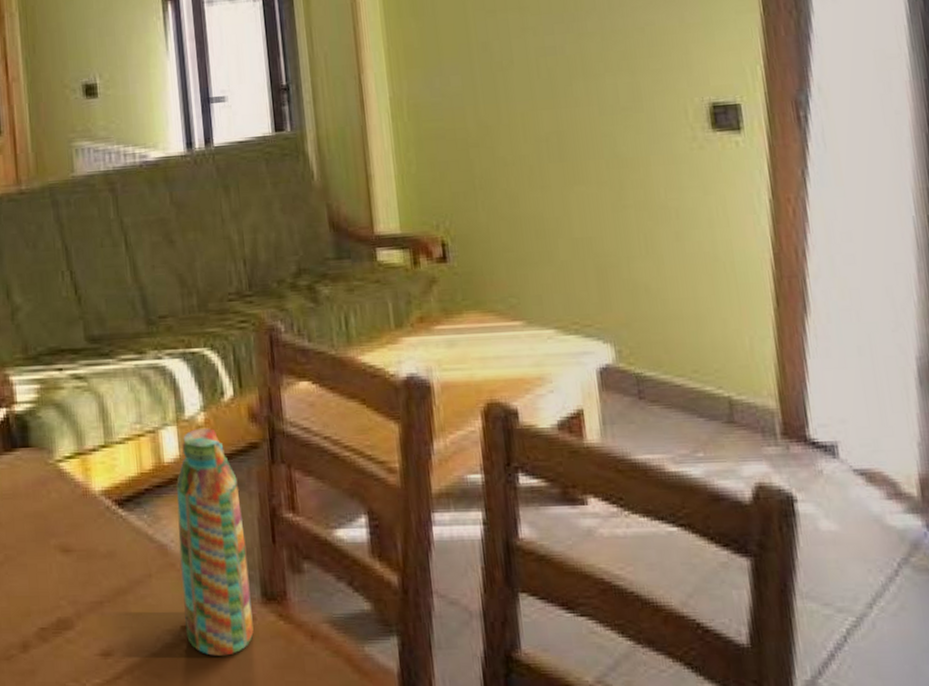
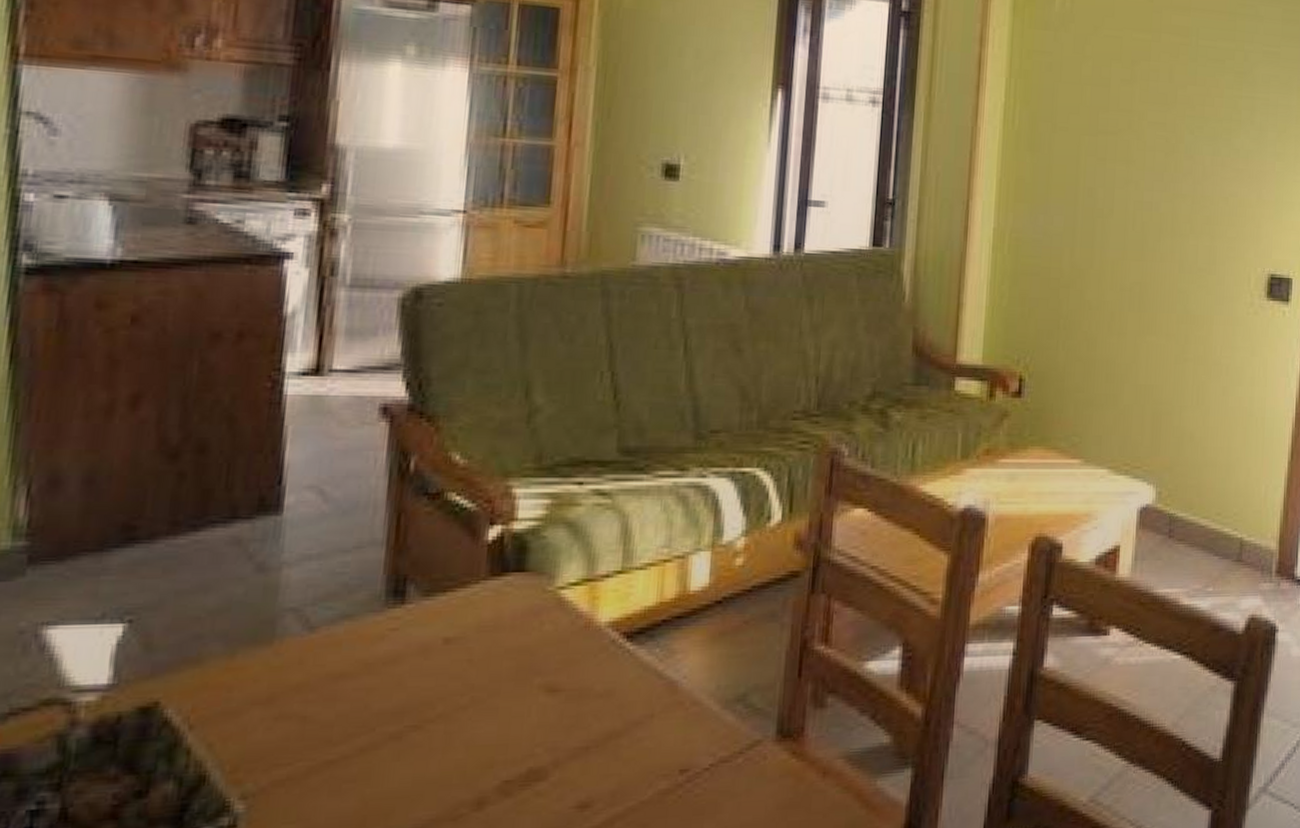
water bottle: present [176,427,254,656] -> none [684,554,771,800]

